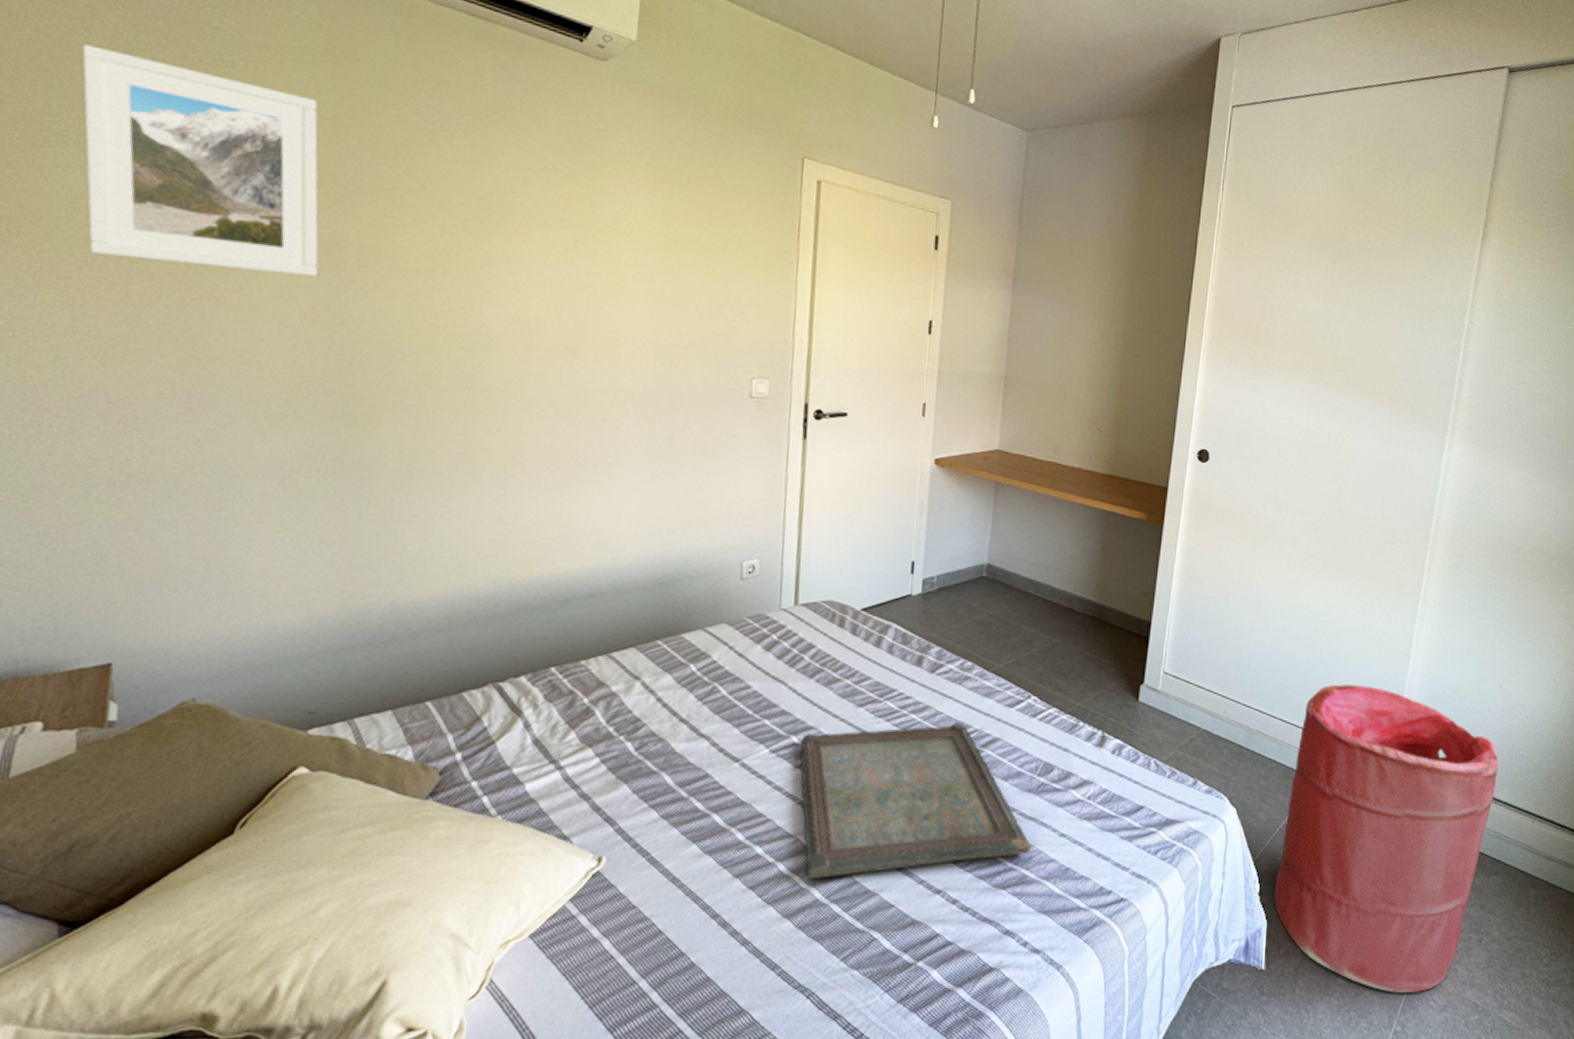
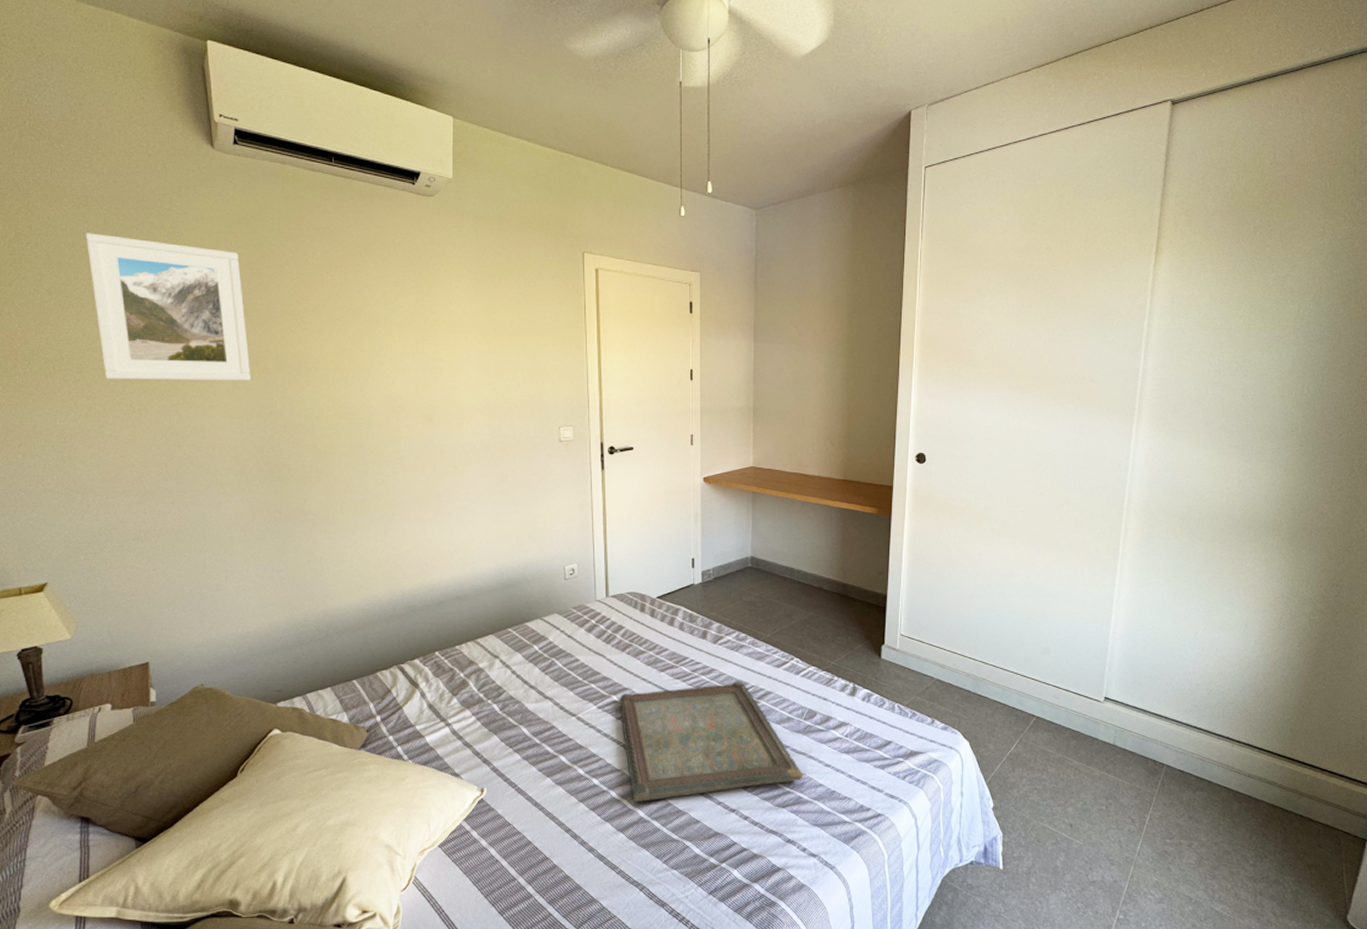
laundry hamper: present [1274,684,1499,993] -> none [1006,638,1198,888]

